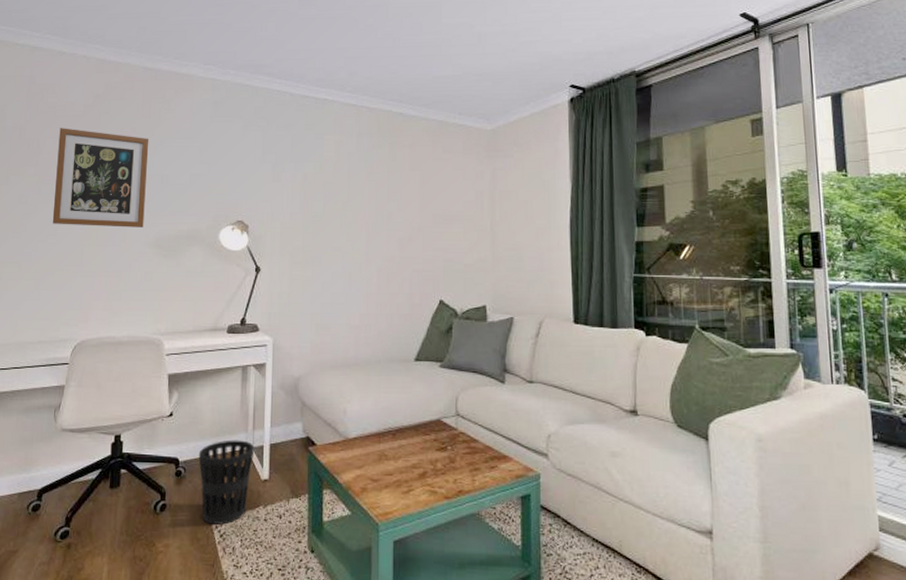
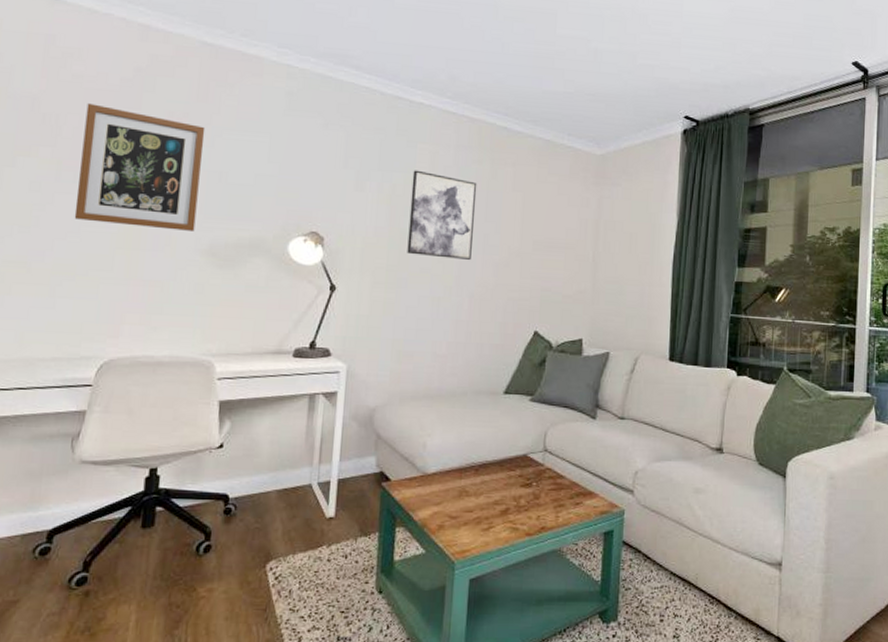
wastebasket: present [198,440,255,525] -> none [252,474,320,566]
wall art: none [320,159,379,237] -> present [407,170,477,260]

